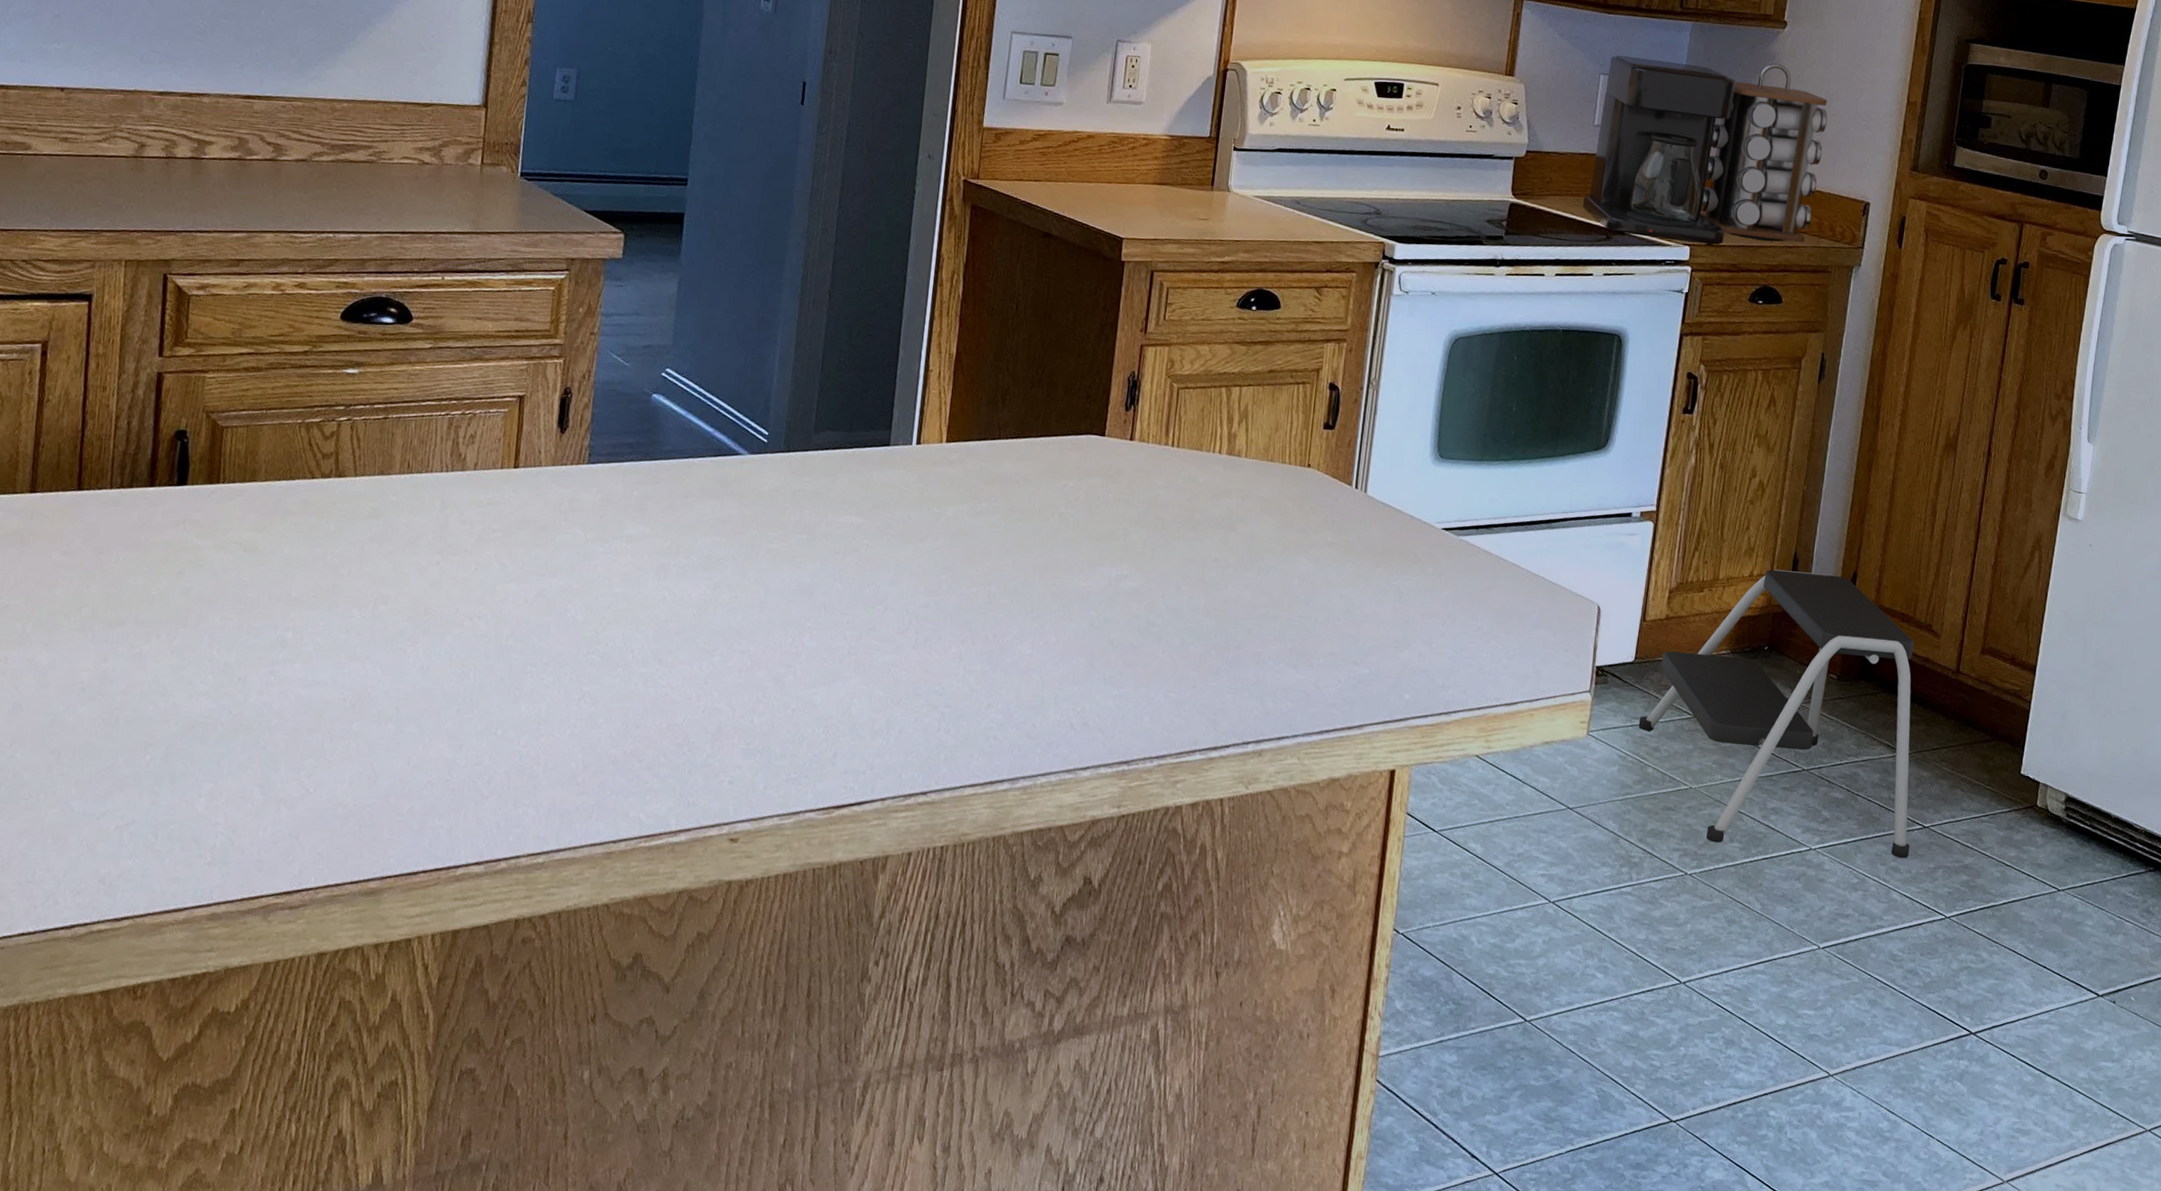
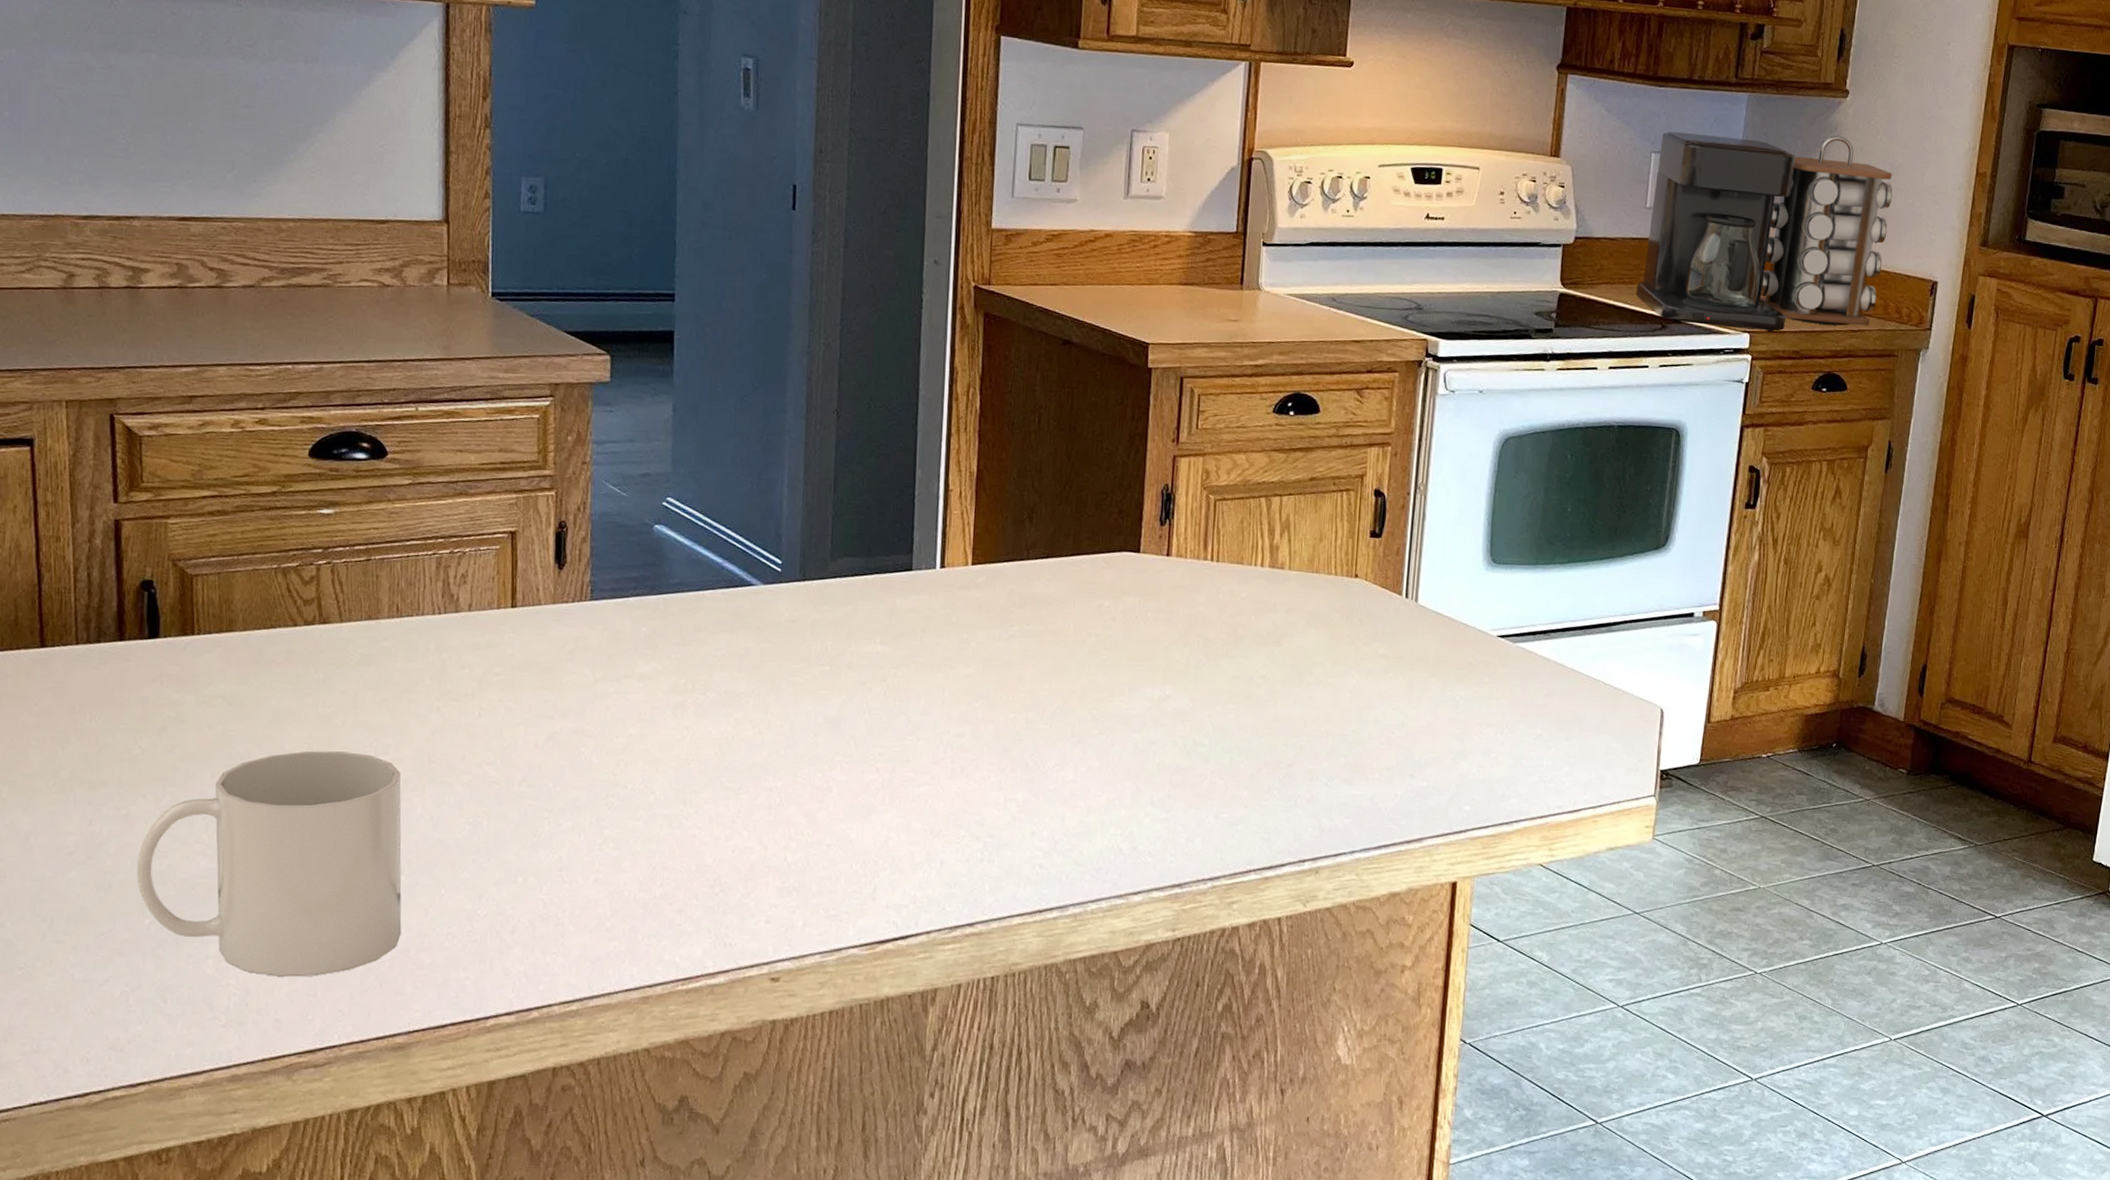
mug: none [142,598,397,819] -> present [137,750,402,977]
step stool: present [1638,569,1915,859] -> none [1705,665,1986,949]

